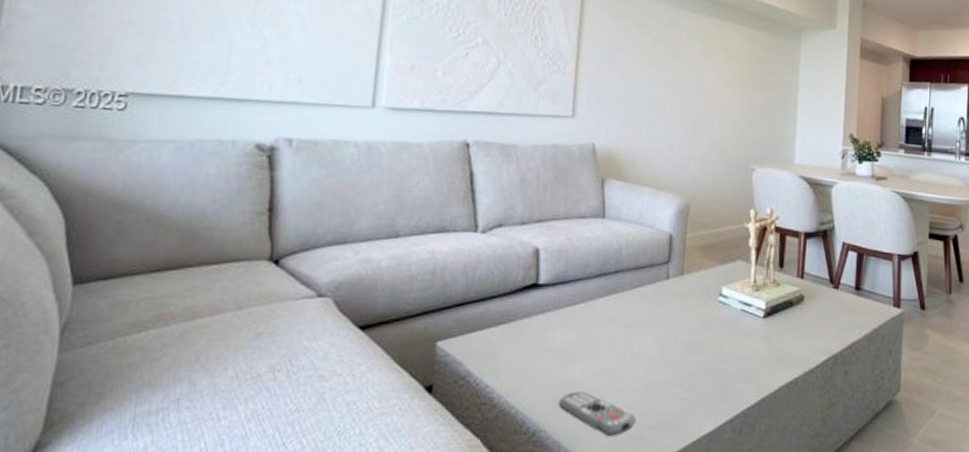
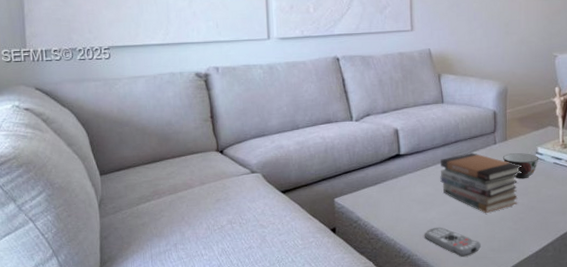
book stack: none [589,288,699,374] -> present [440,153,522,213]
soup bowl: none [675,293,723,330] -> present [502,153,539,179]

